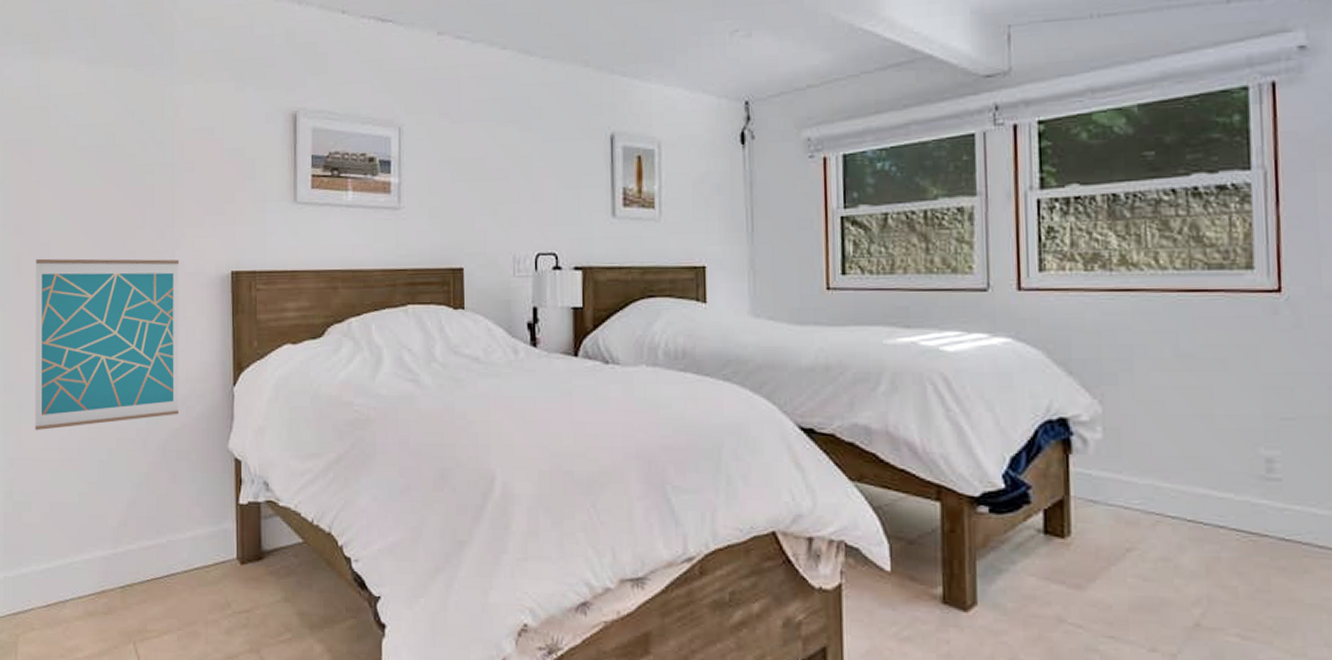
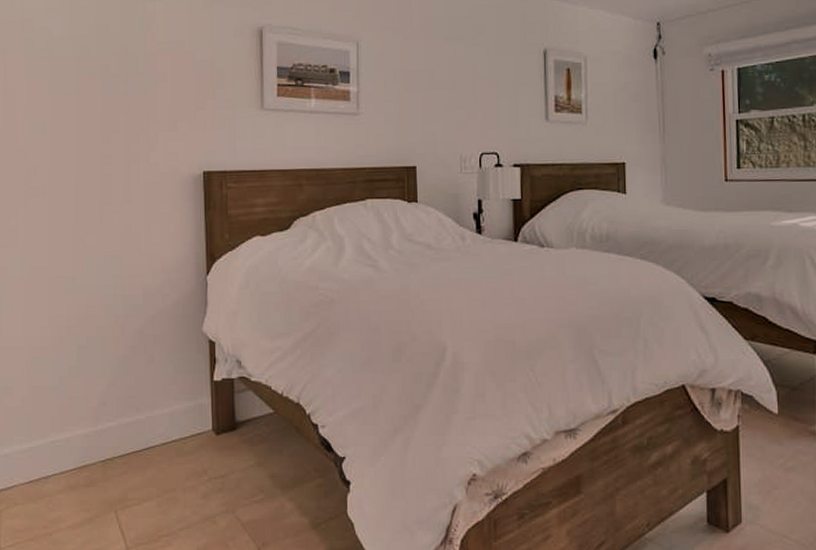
wall art: present [35,258,180,431] -> none [13,161,155,322]

